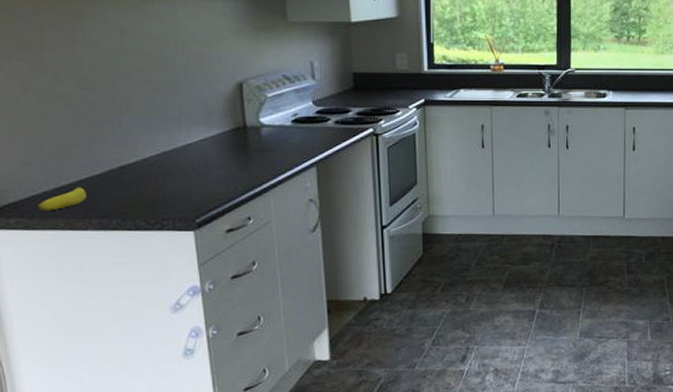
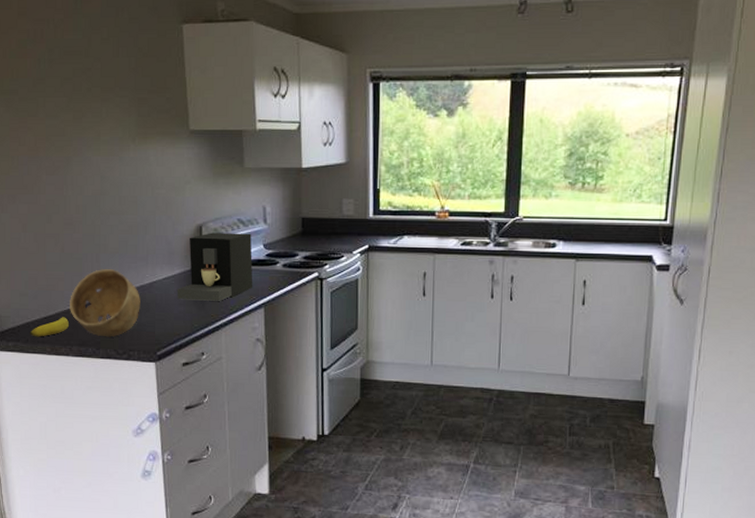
bowl: none [86,131,174,207] -> present [70,268,140,337]
coffee maker: none [217,90,303,162] -> present [177,232,253,301]

